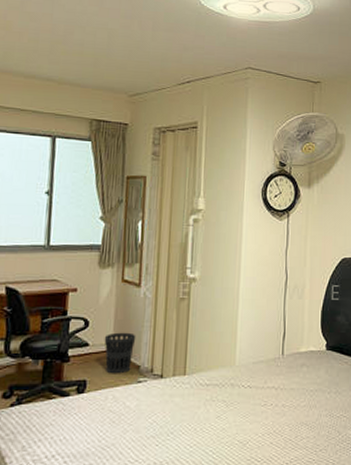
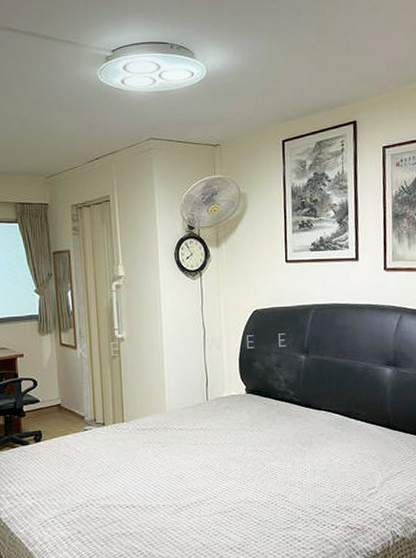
wastebasket: present [104,332,136,374] -> none [51,388,78,425]

